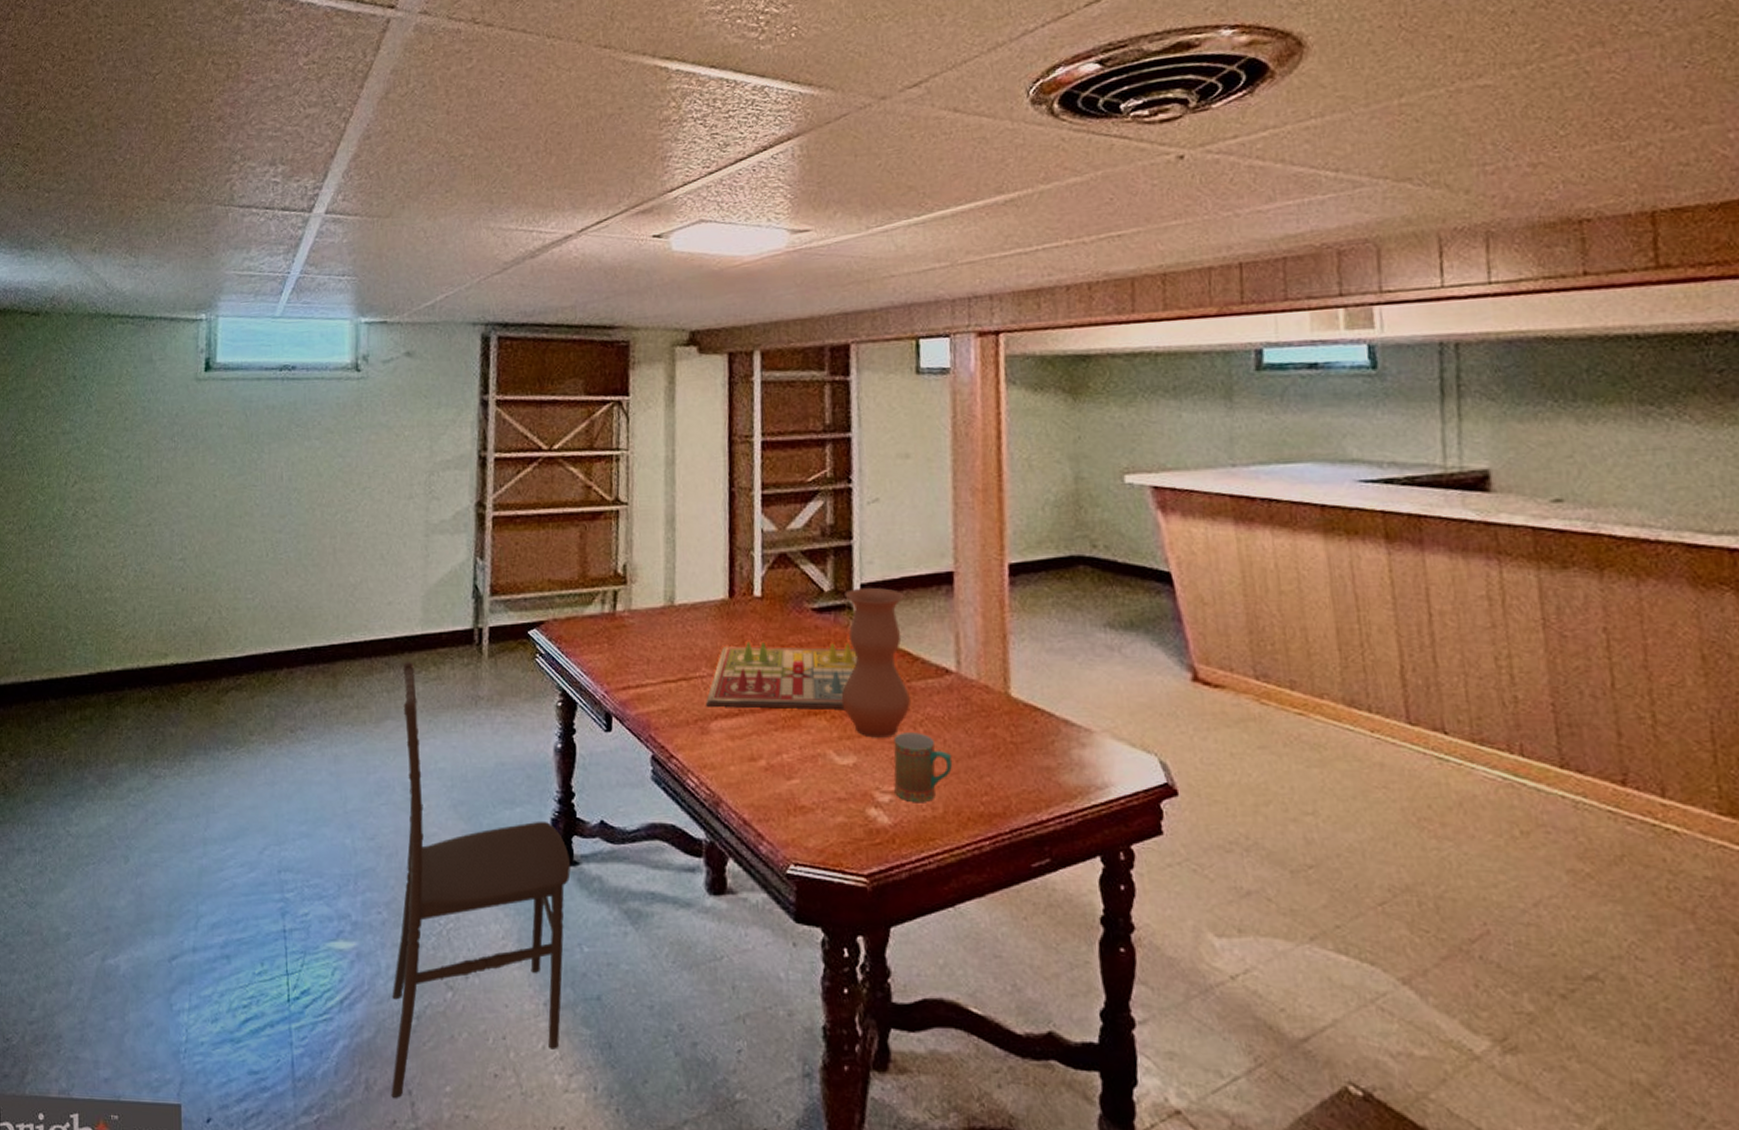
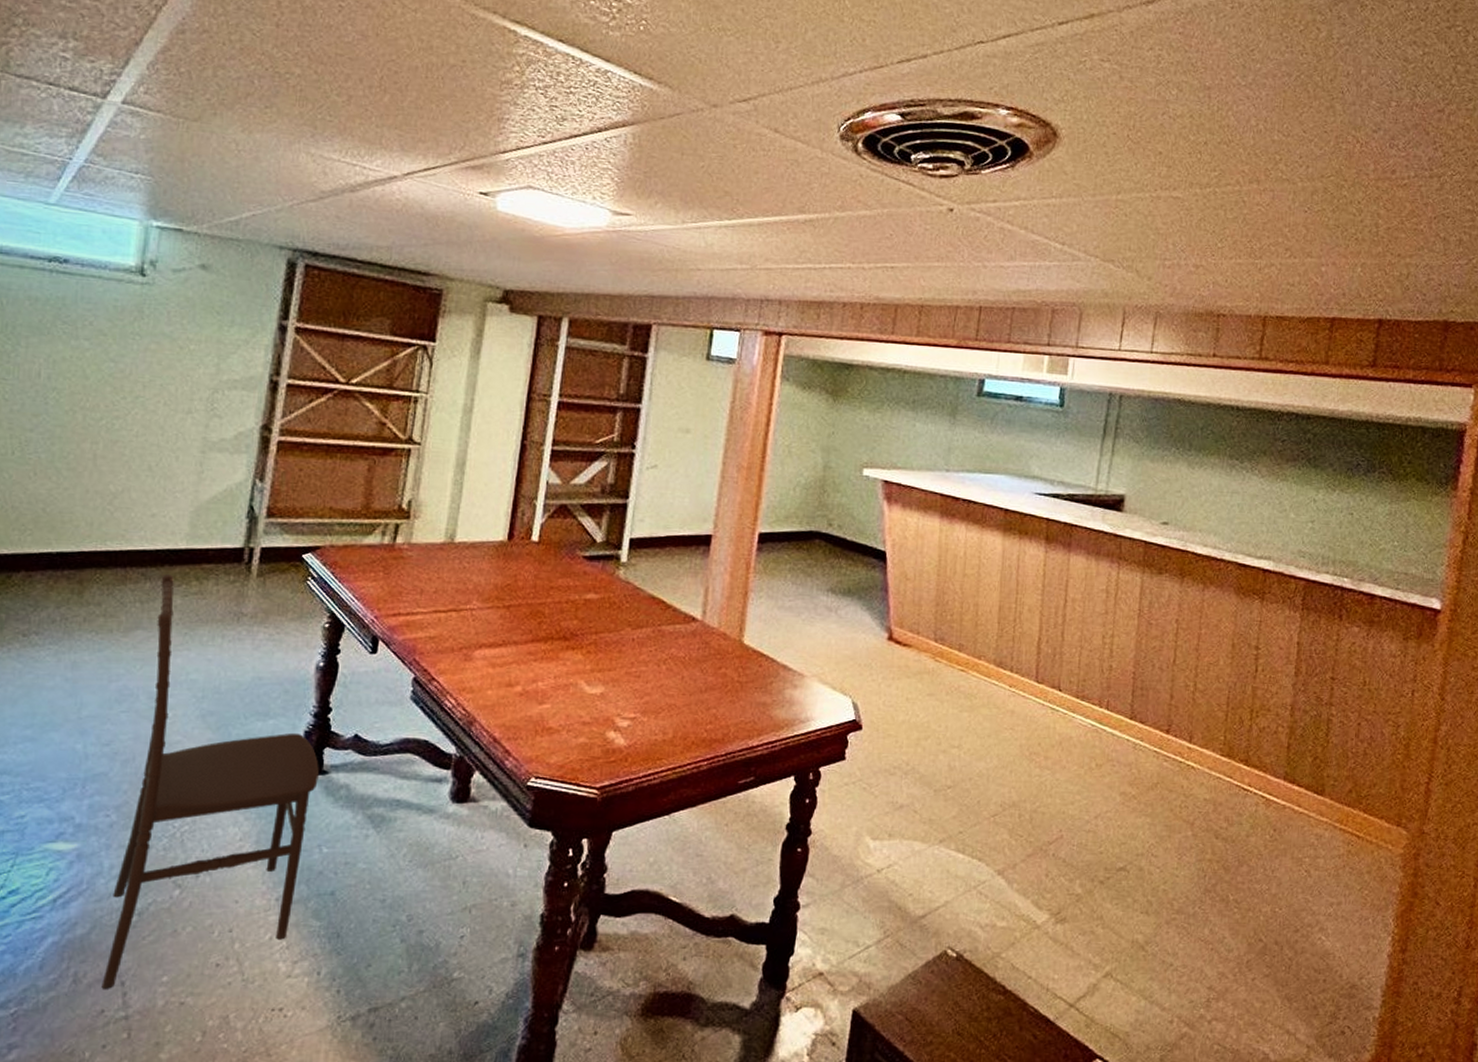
gameboard: present [706,641,858,709] -> none [473,581,618,646]
vase: present [841,587,911,738] -> none [598,541,667,672]
mug: present [893,732,953,802] -> none [633,669,687,728]

